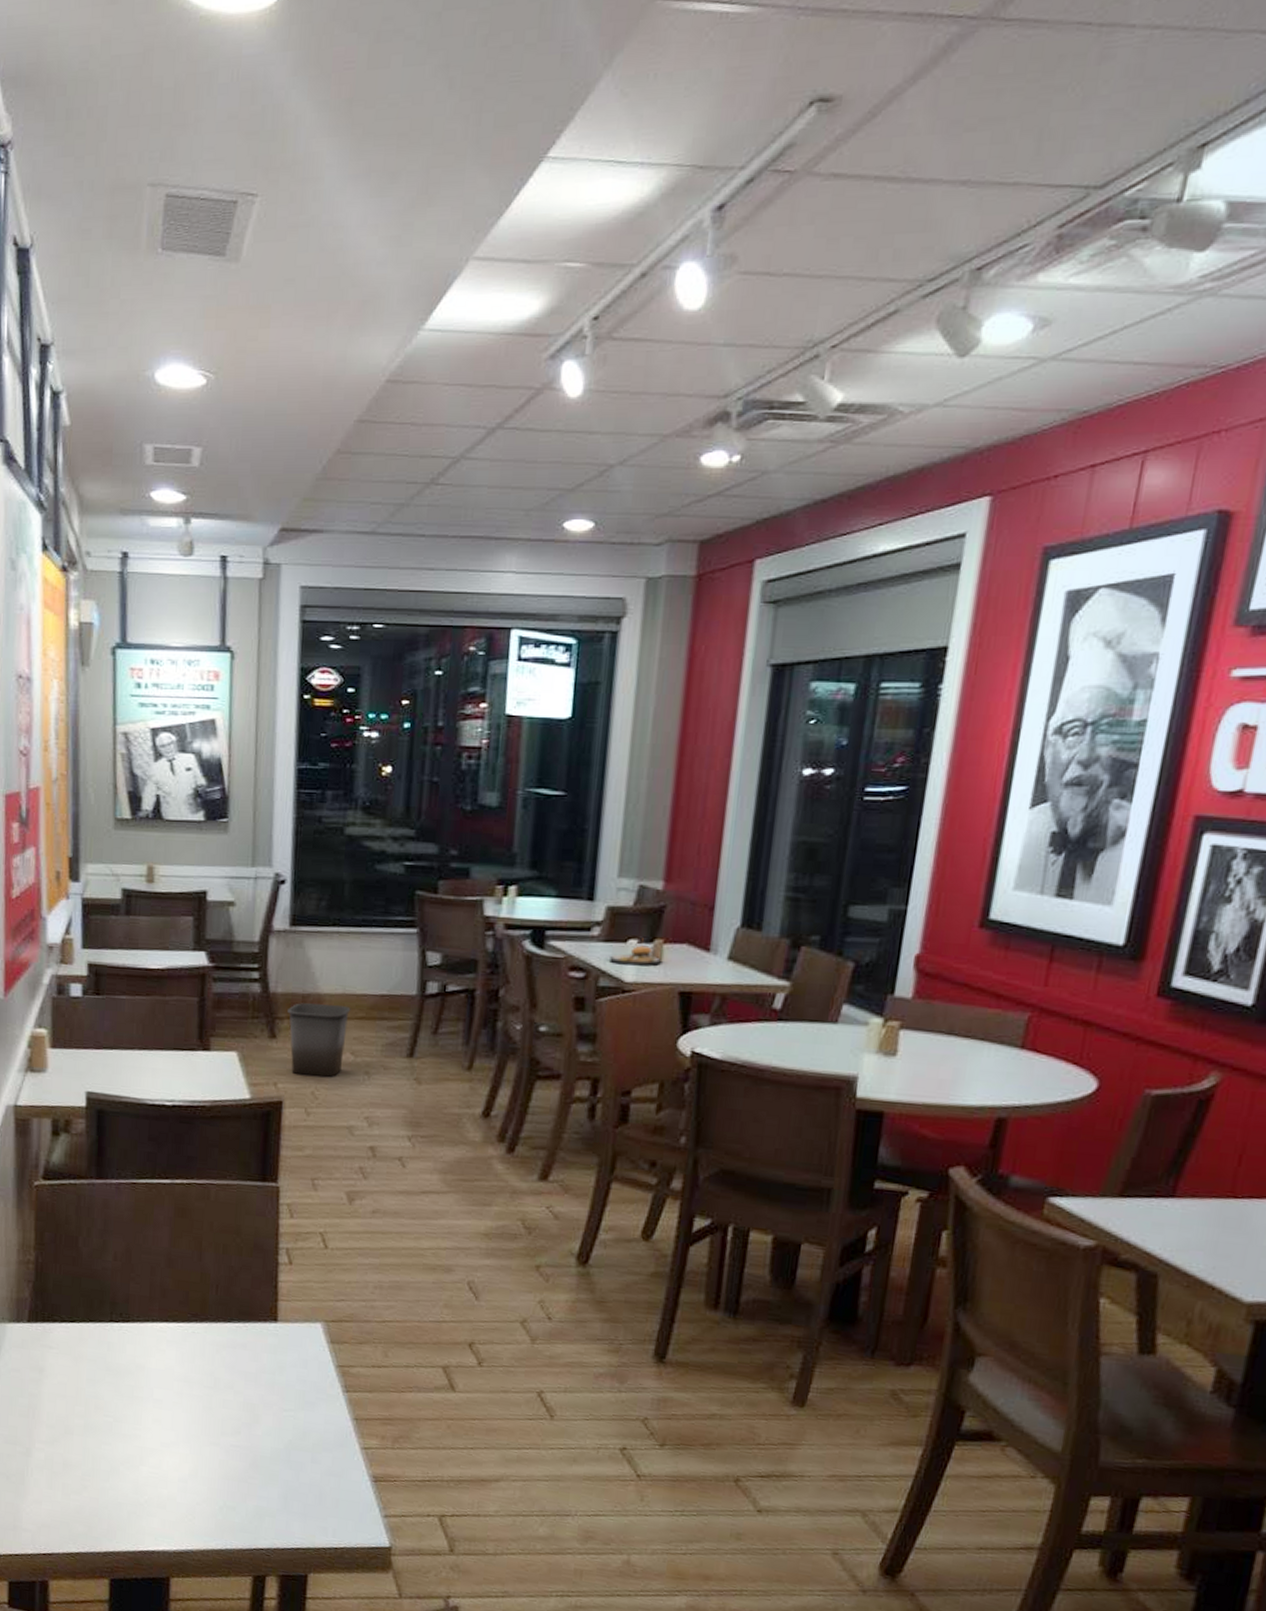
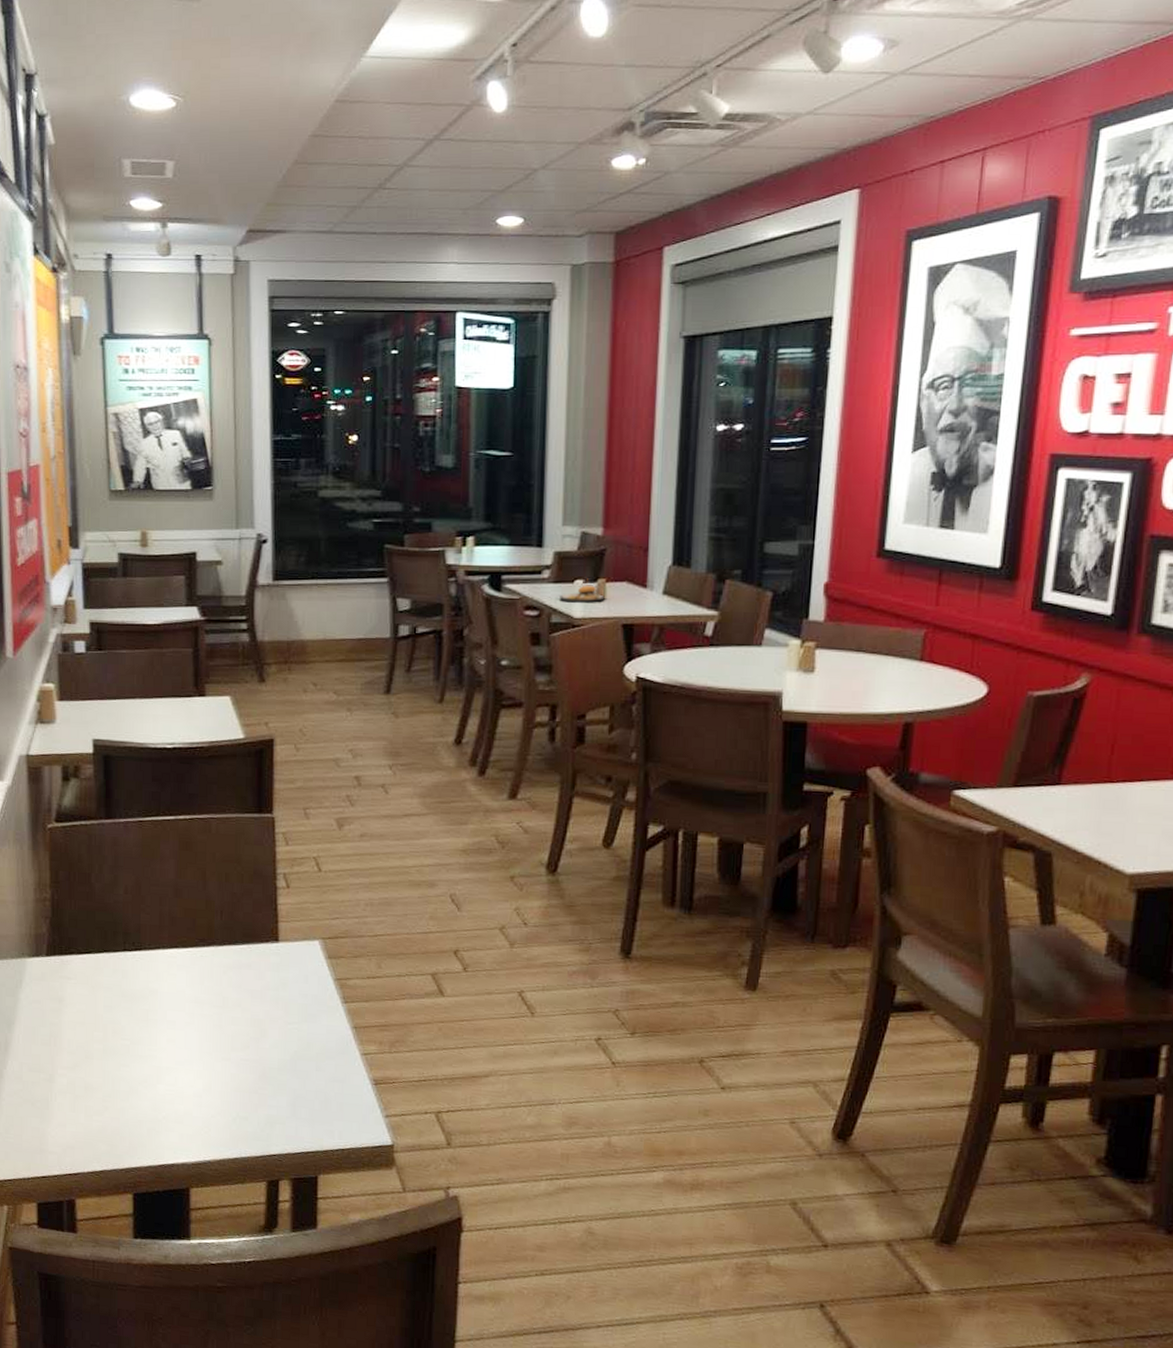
waste bin: present [288,1003,351,1078] -> none [274,649,332,716]

